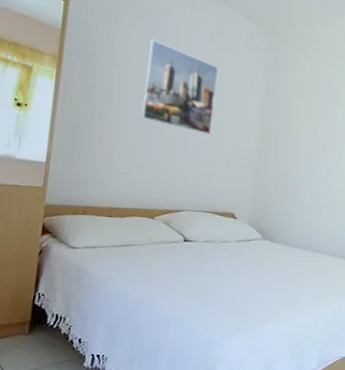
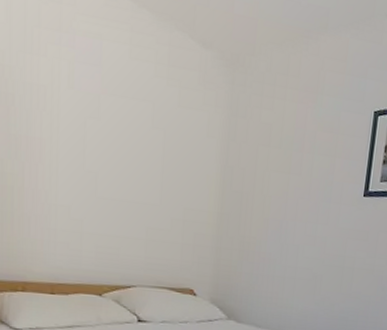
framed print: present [141,39,219,135] -> none [78,73,168,195]

